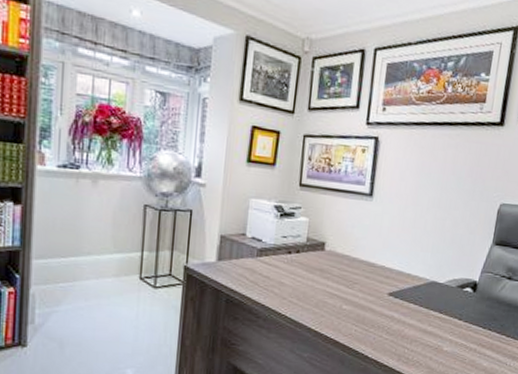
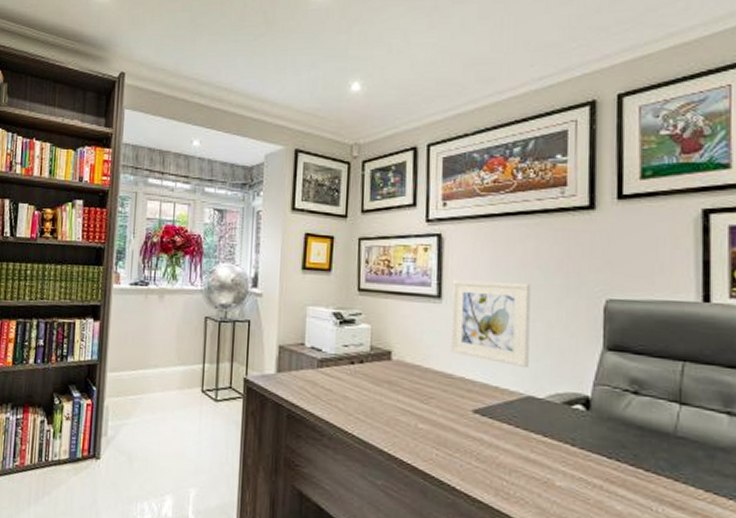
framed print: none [376,180,446,259] -> present [450,279,531,369]

